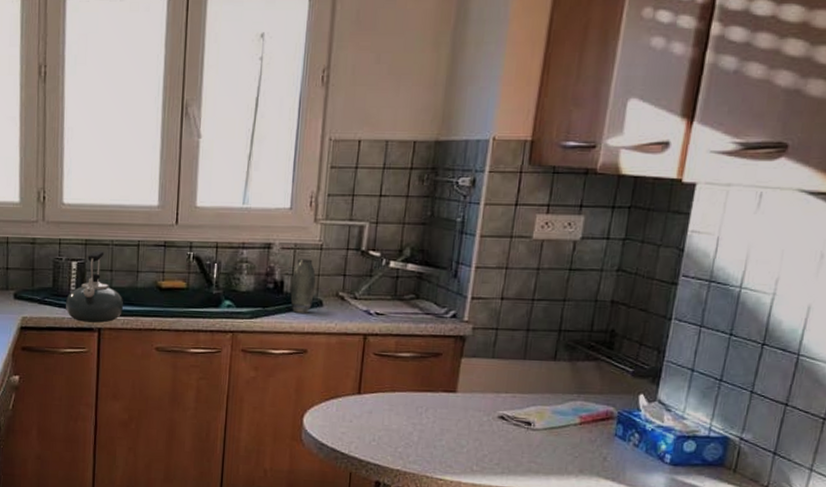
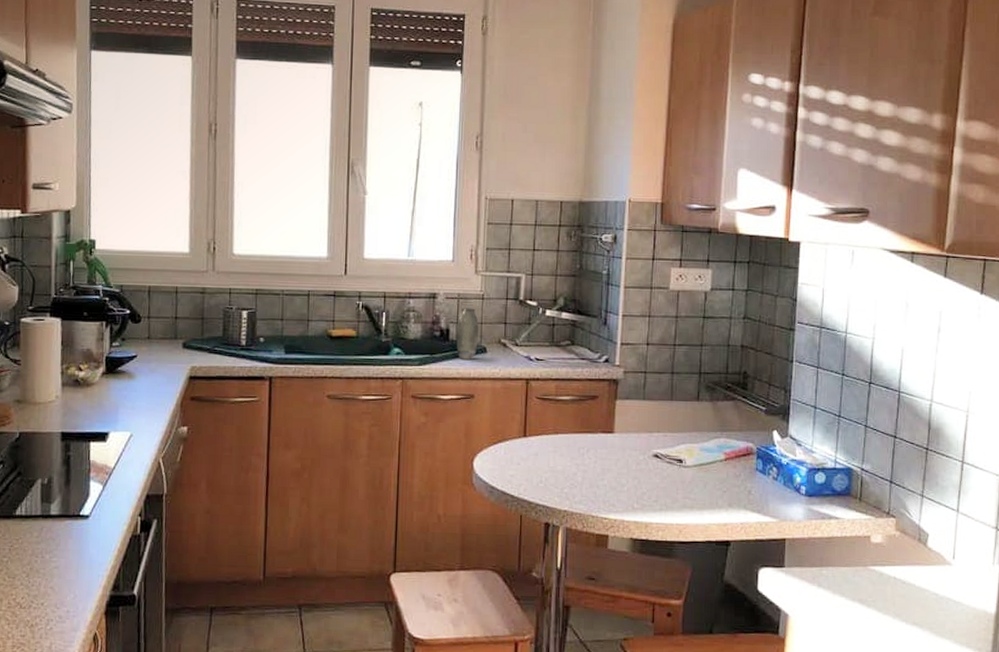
kettle: present [66,250,124,323] -> none [236,300,295,371]

